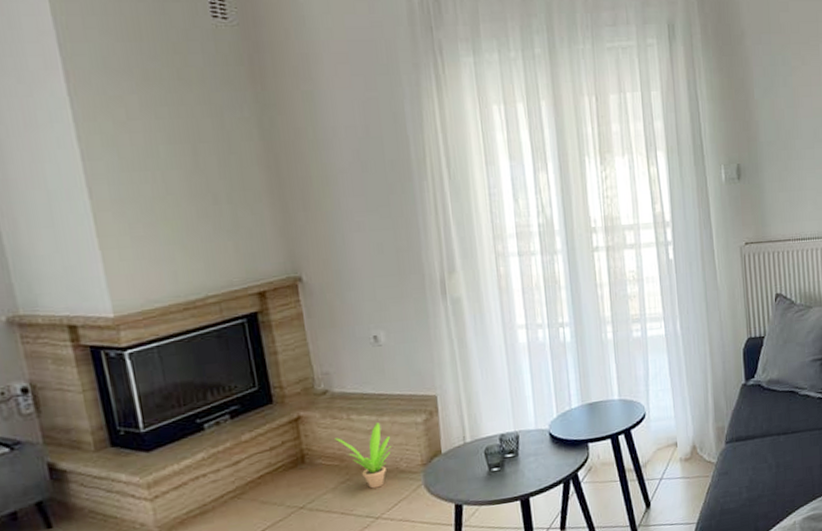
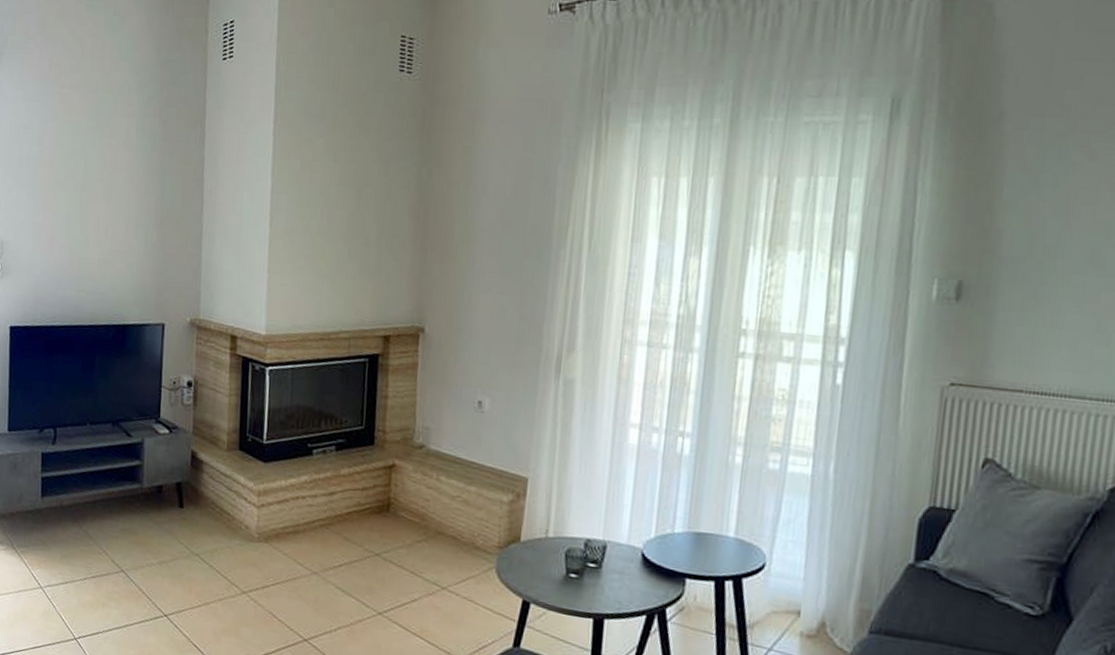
potted plant: present [335,423,392,489] -> none [421,490,473,558]

